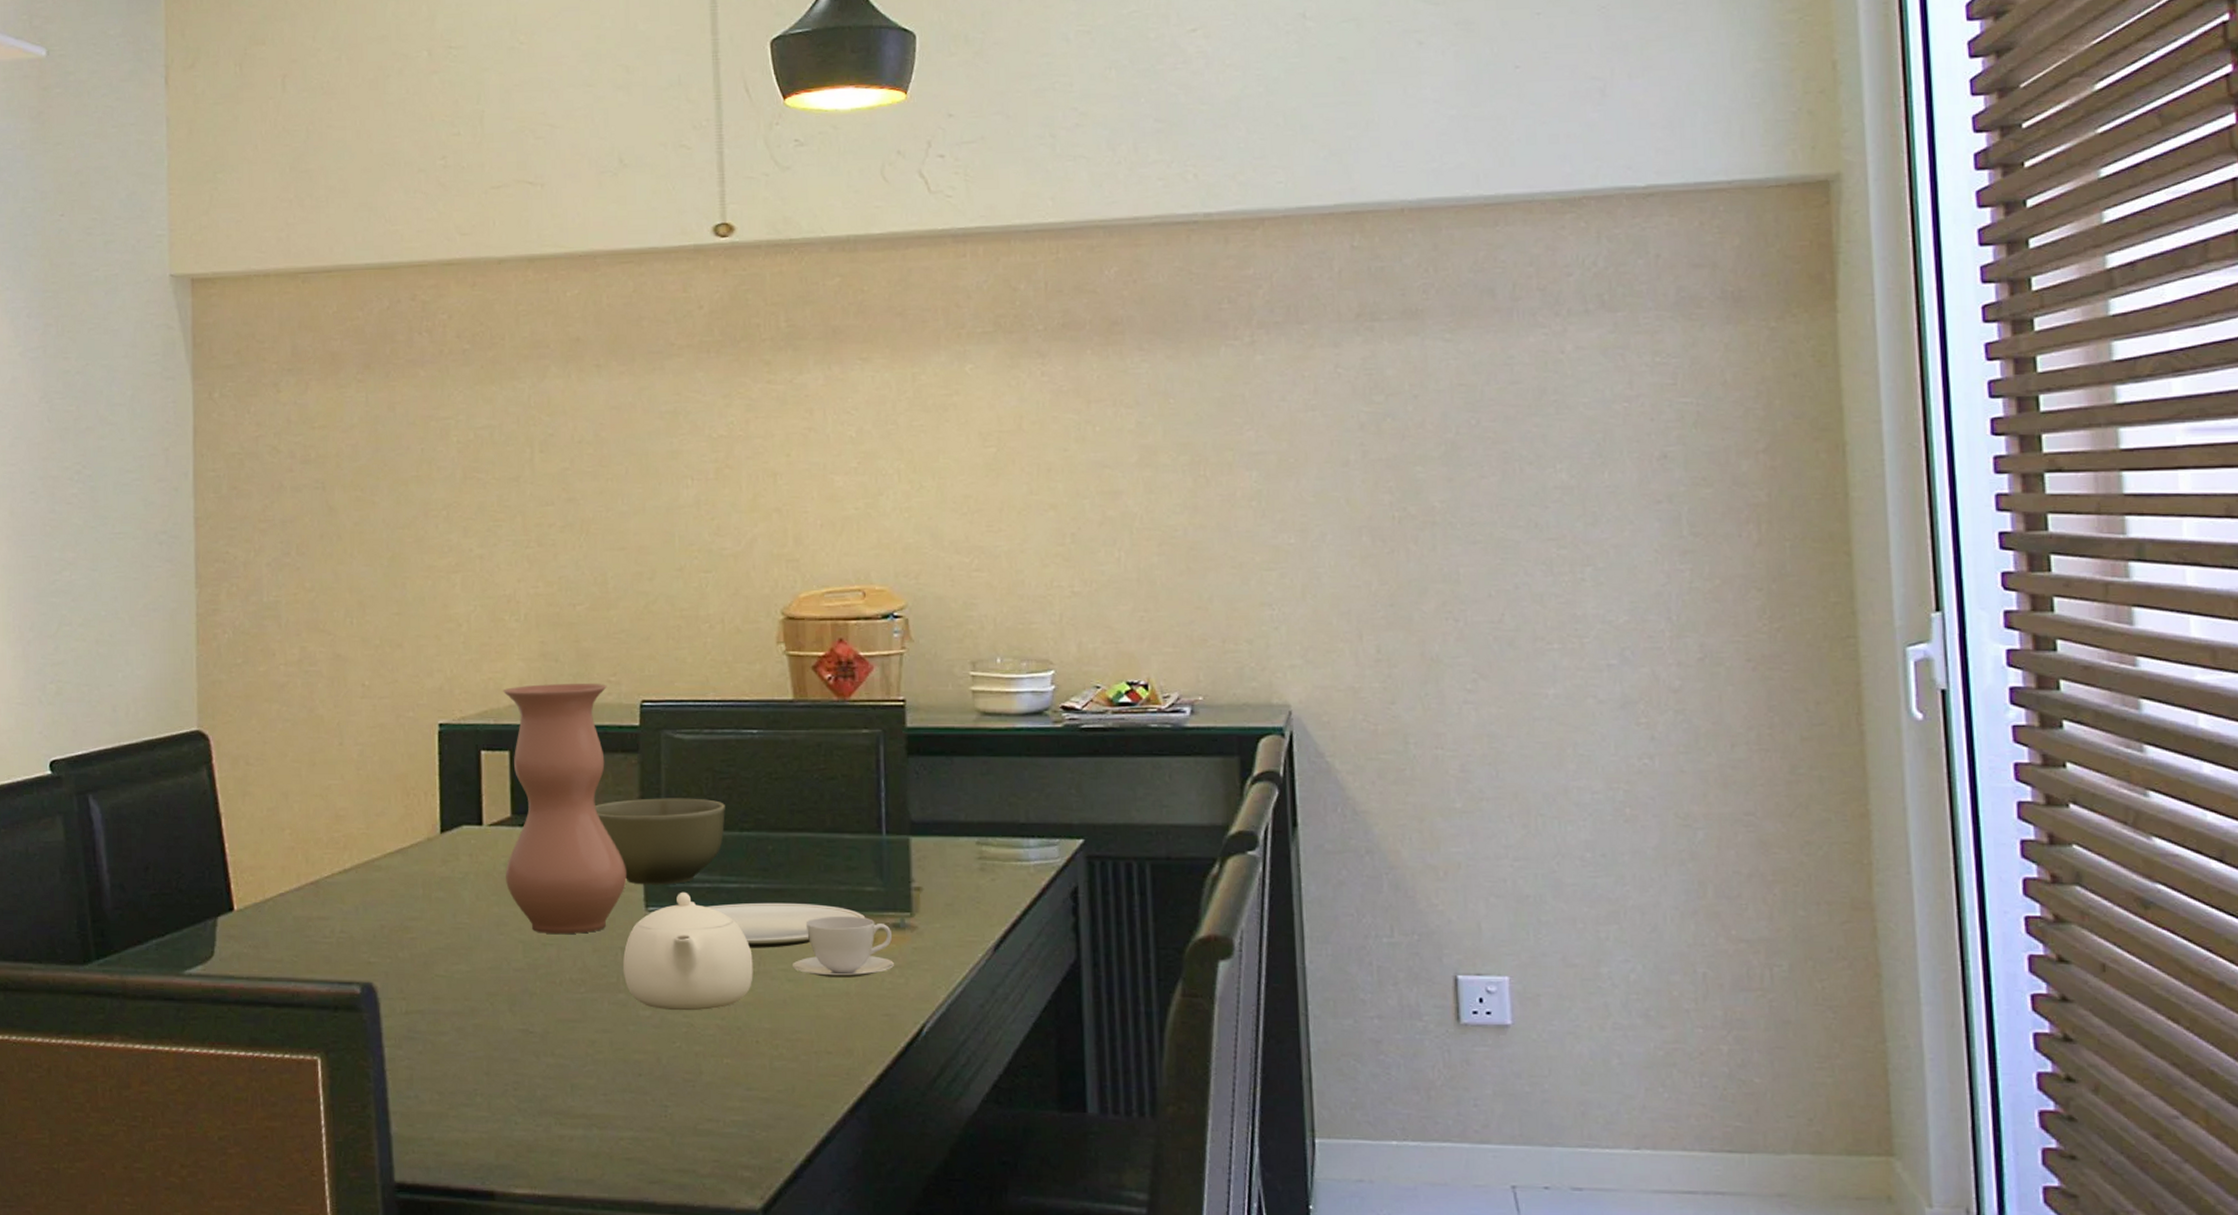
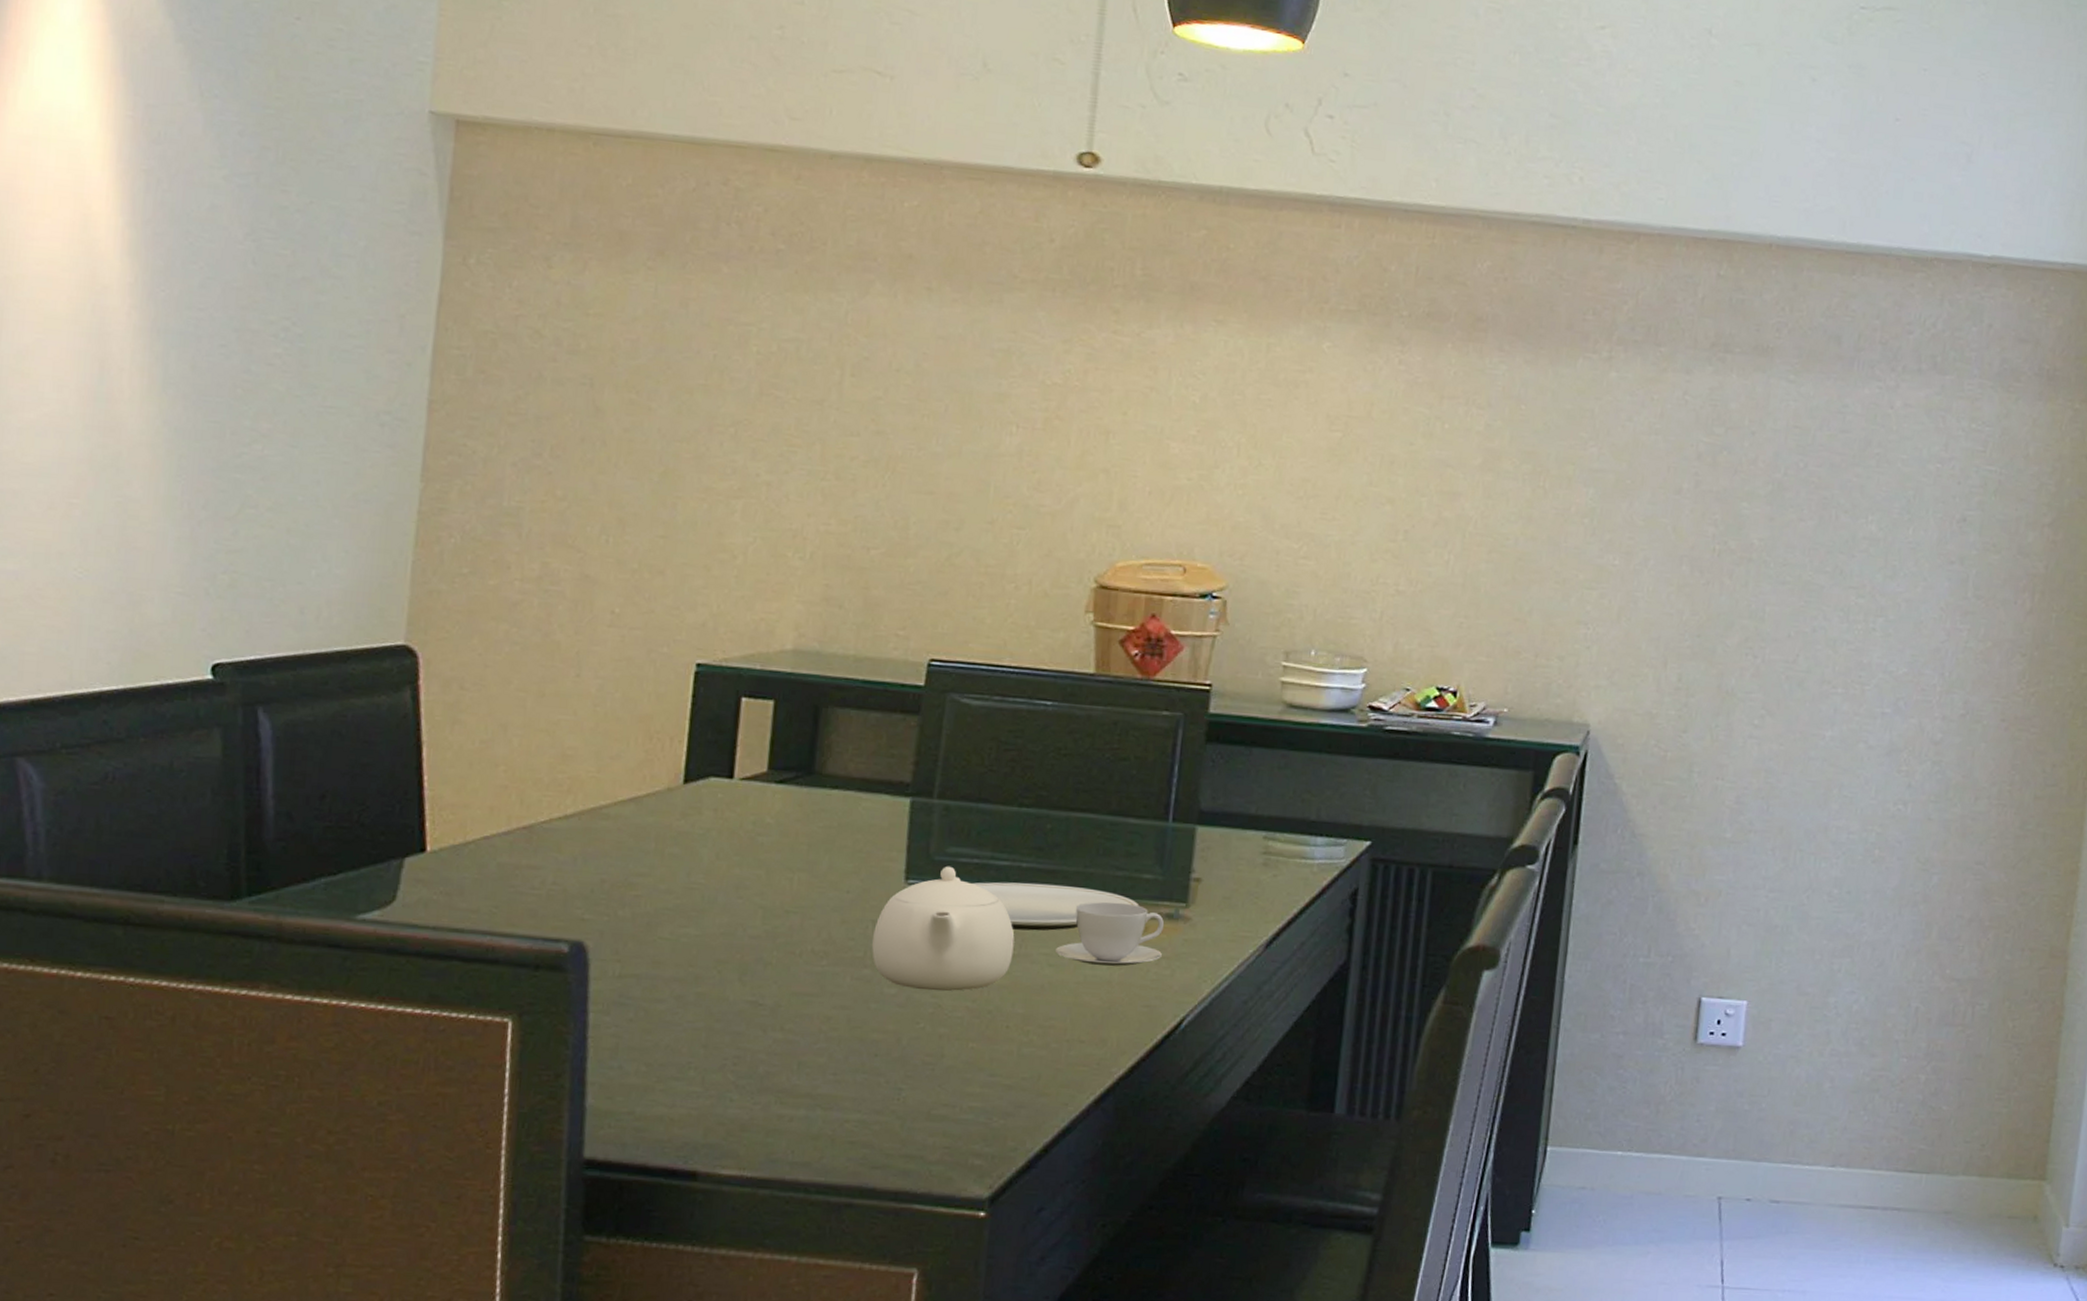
vase: present [502,683,627,934] -> none [752,630,894,903]
bowl: present [594,798,725,885] -> none [862,764,1006,858]

